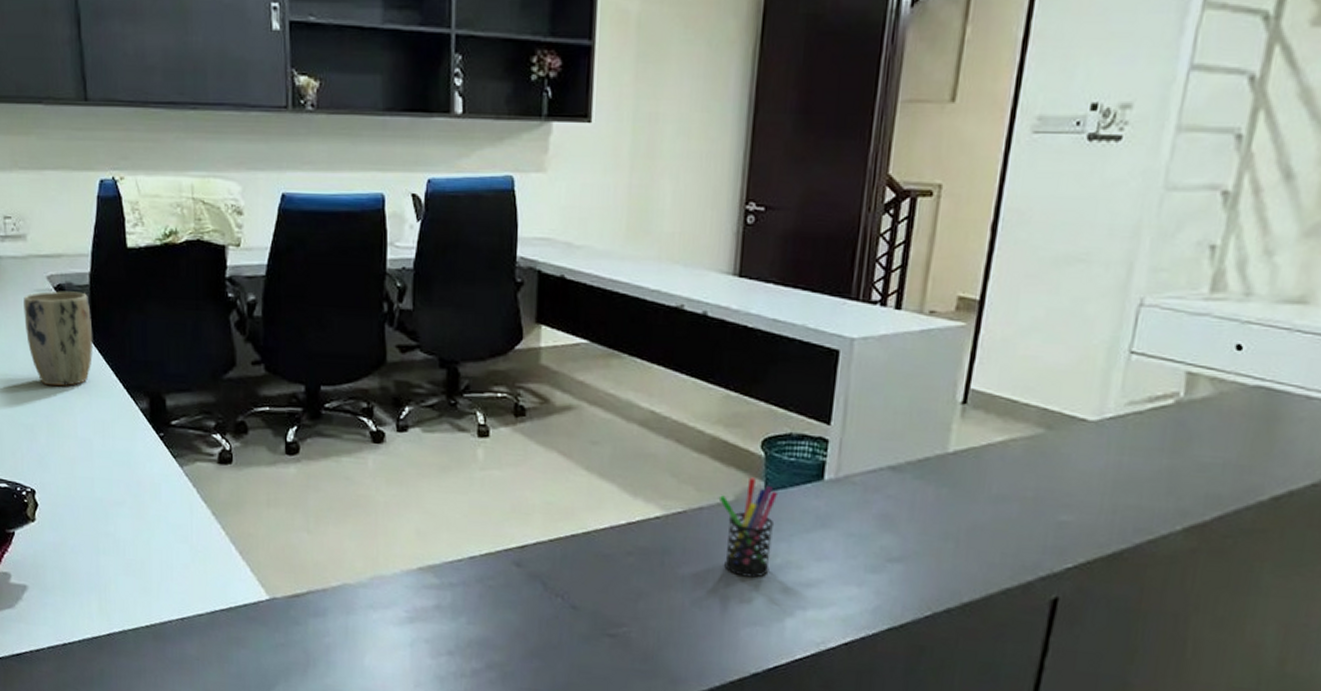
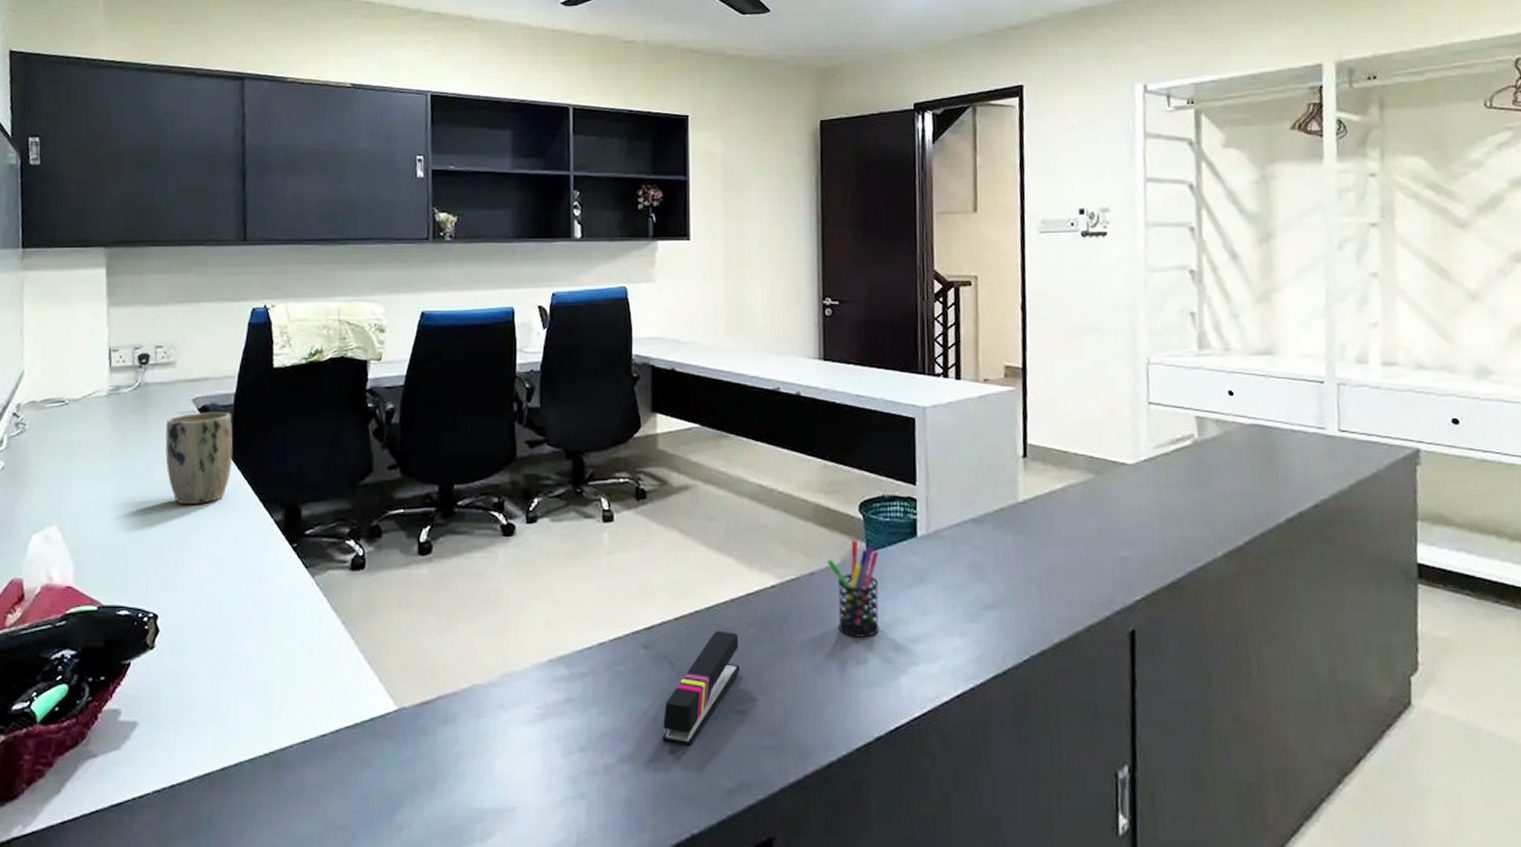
stapler: none [530,556,616,662] -> present [662,630,741,746]

